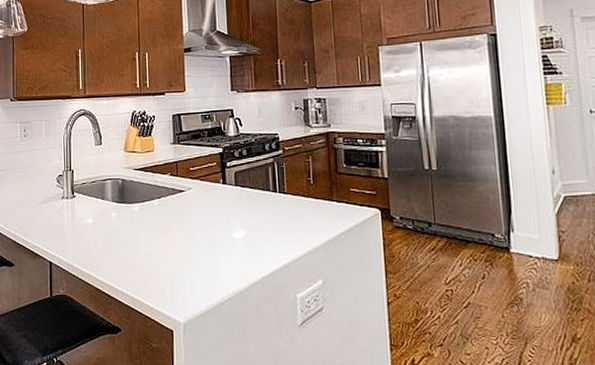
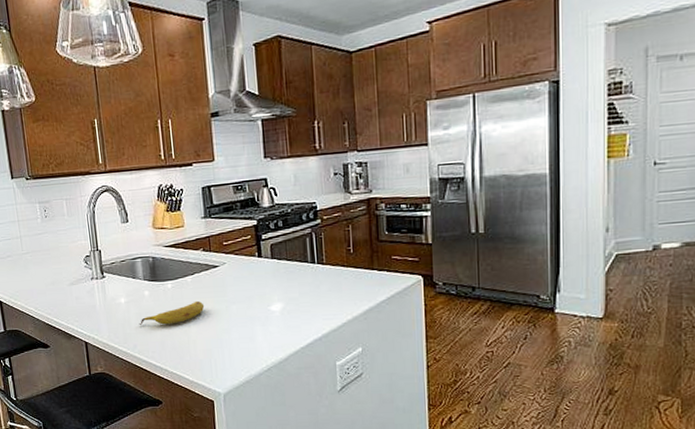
fruit: none [104,224,169,248] -> present [139,300,205,326]

